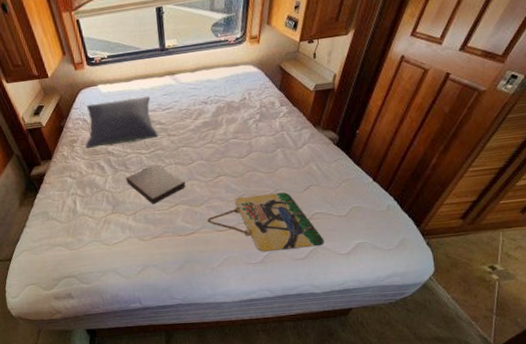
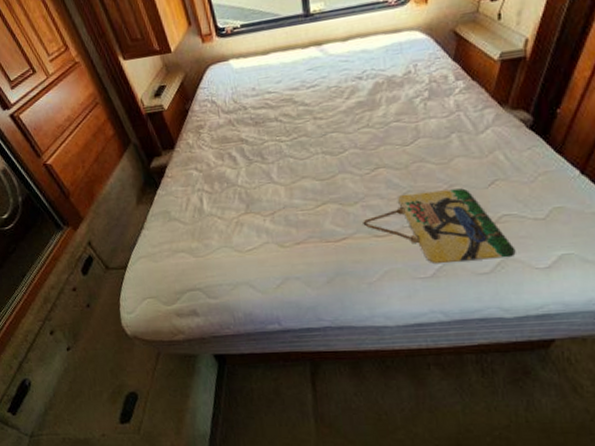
pillow: present [85,96,158,149] -> none [214,72,302,135]
book: present [126,164,186,205] -> none [262,153,336,203]

